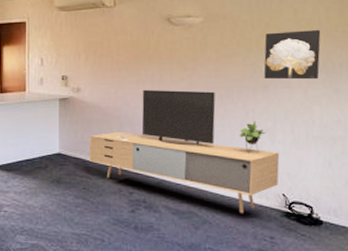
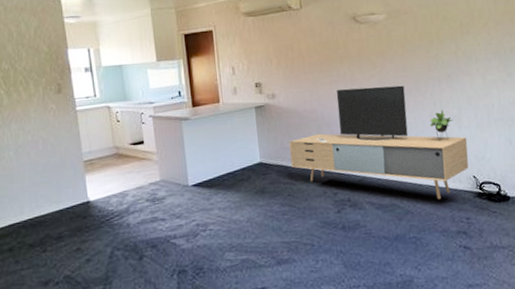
wall art: present [263,29,321,80] -> none [443,18,494,69]

